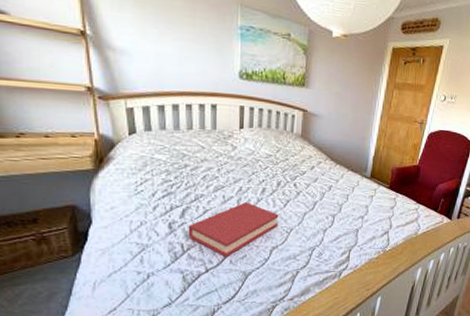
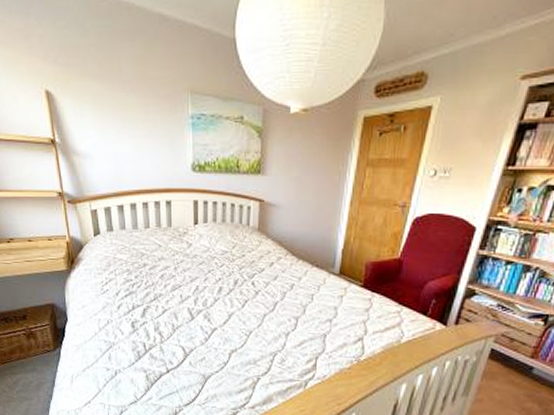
hardback book: present [188,202,279,258] -> none [149,302,237,359]

